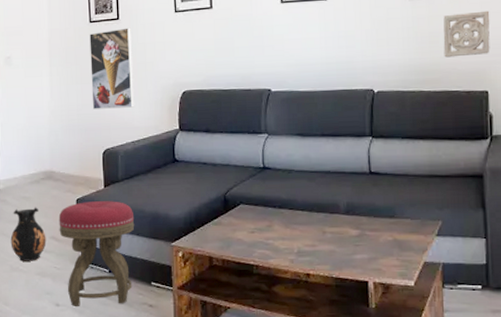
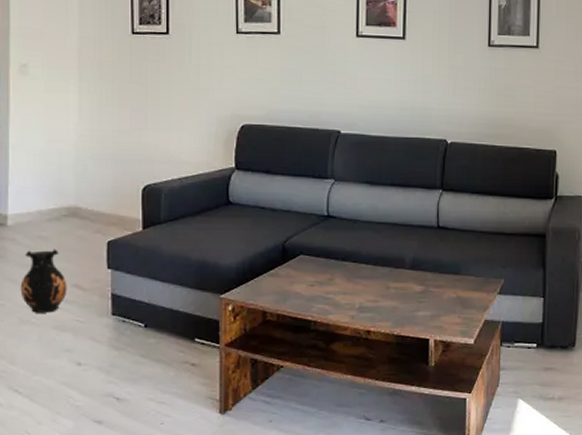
stool: present [58,201,135,307] -> none [84,245,178,367]
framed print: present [89,27,135,109] -> none [131,44,184,139]
wall ornament: present [443,10,490,58] -> none [518,69,564,114]

